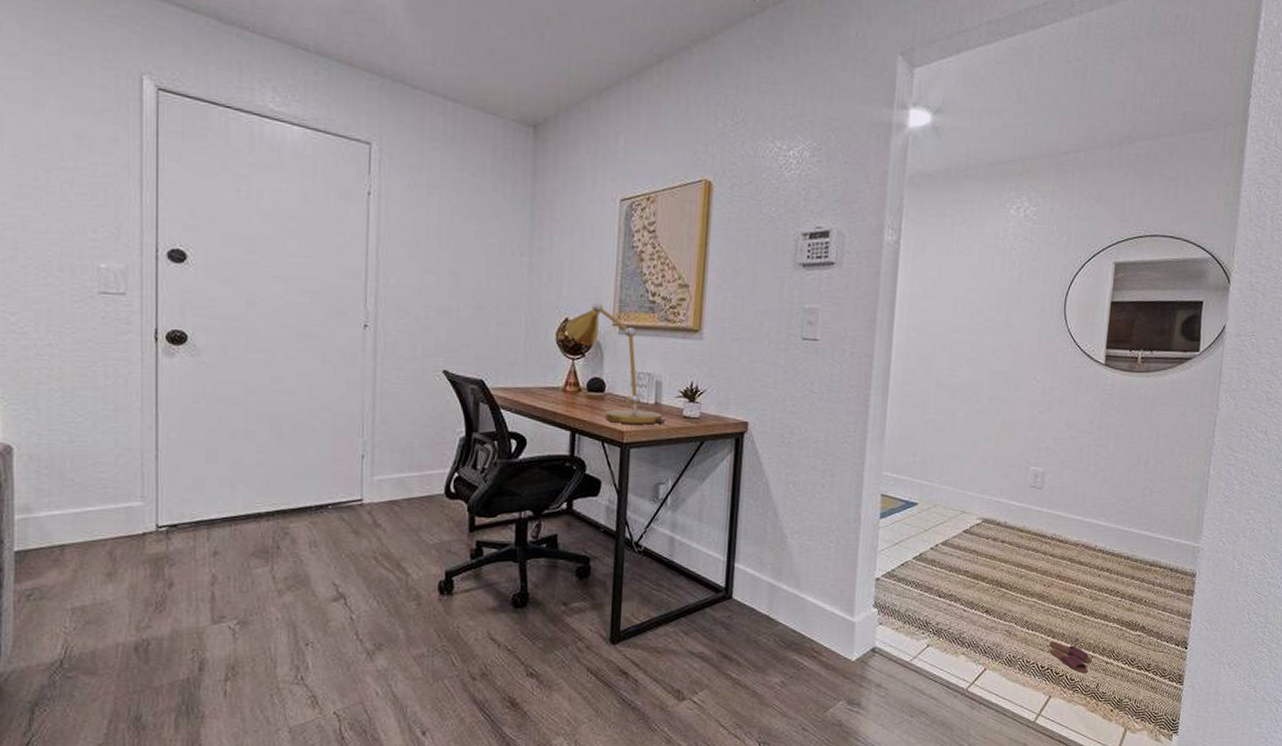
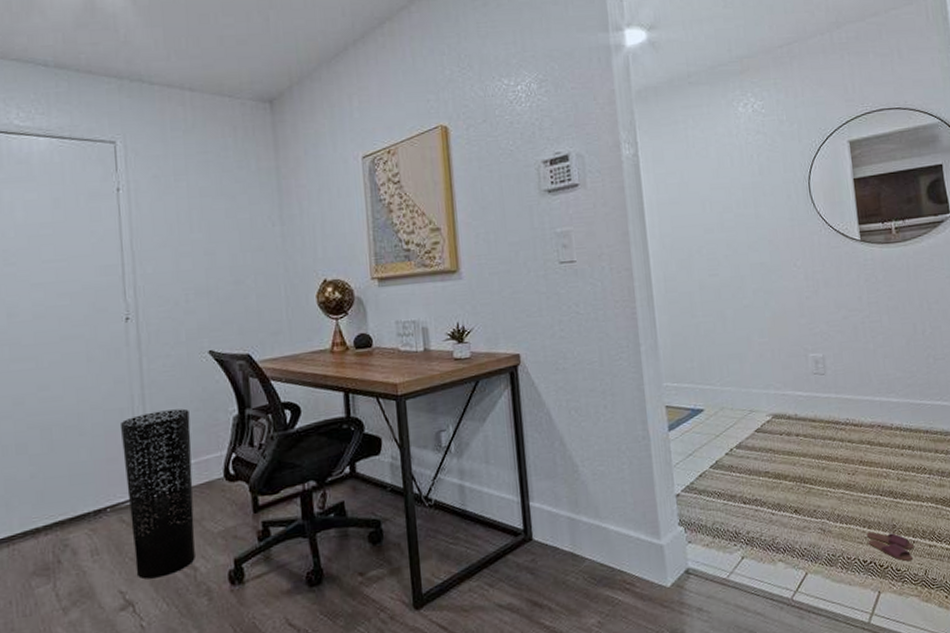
umbrella stand: none [348,421,418,577] -> present [119,408,195,580]
desk lamp: present [566,302,665,425] -> none [325,259,436,377]

